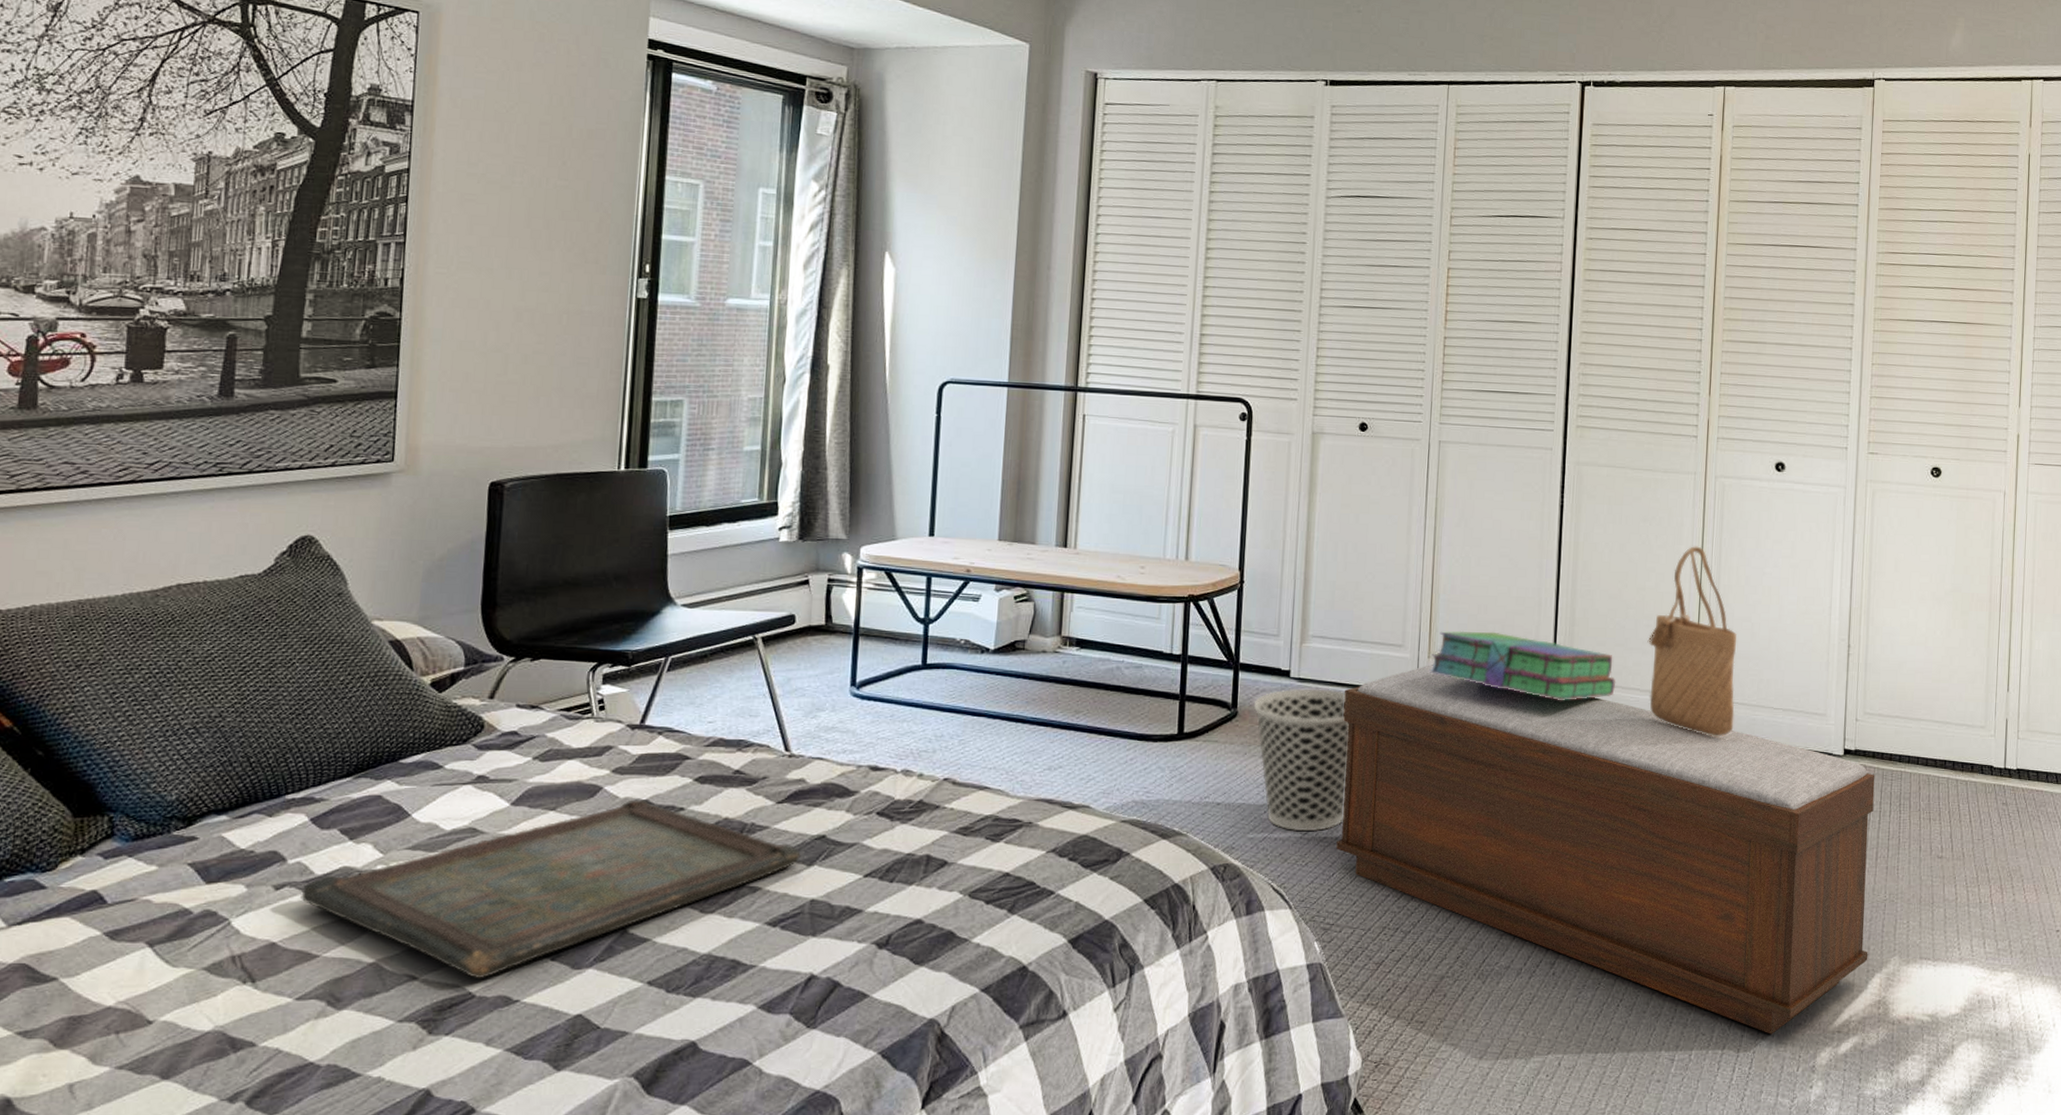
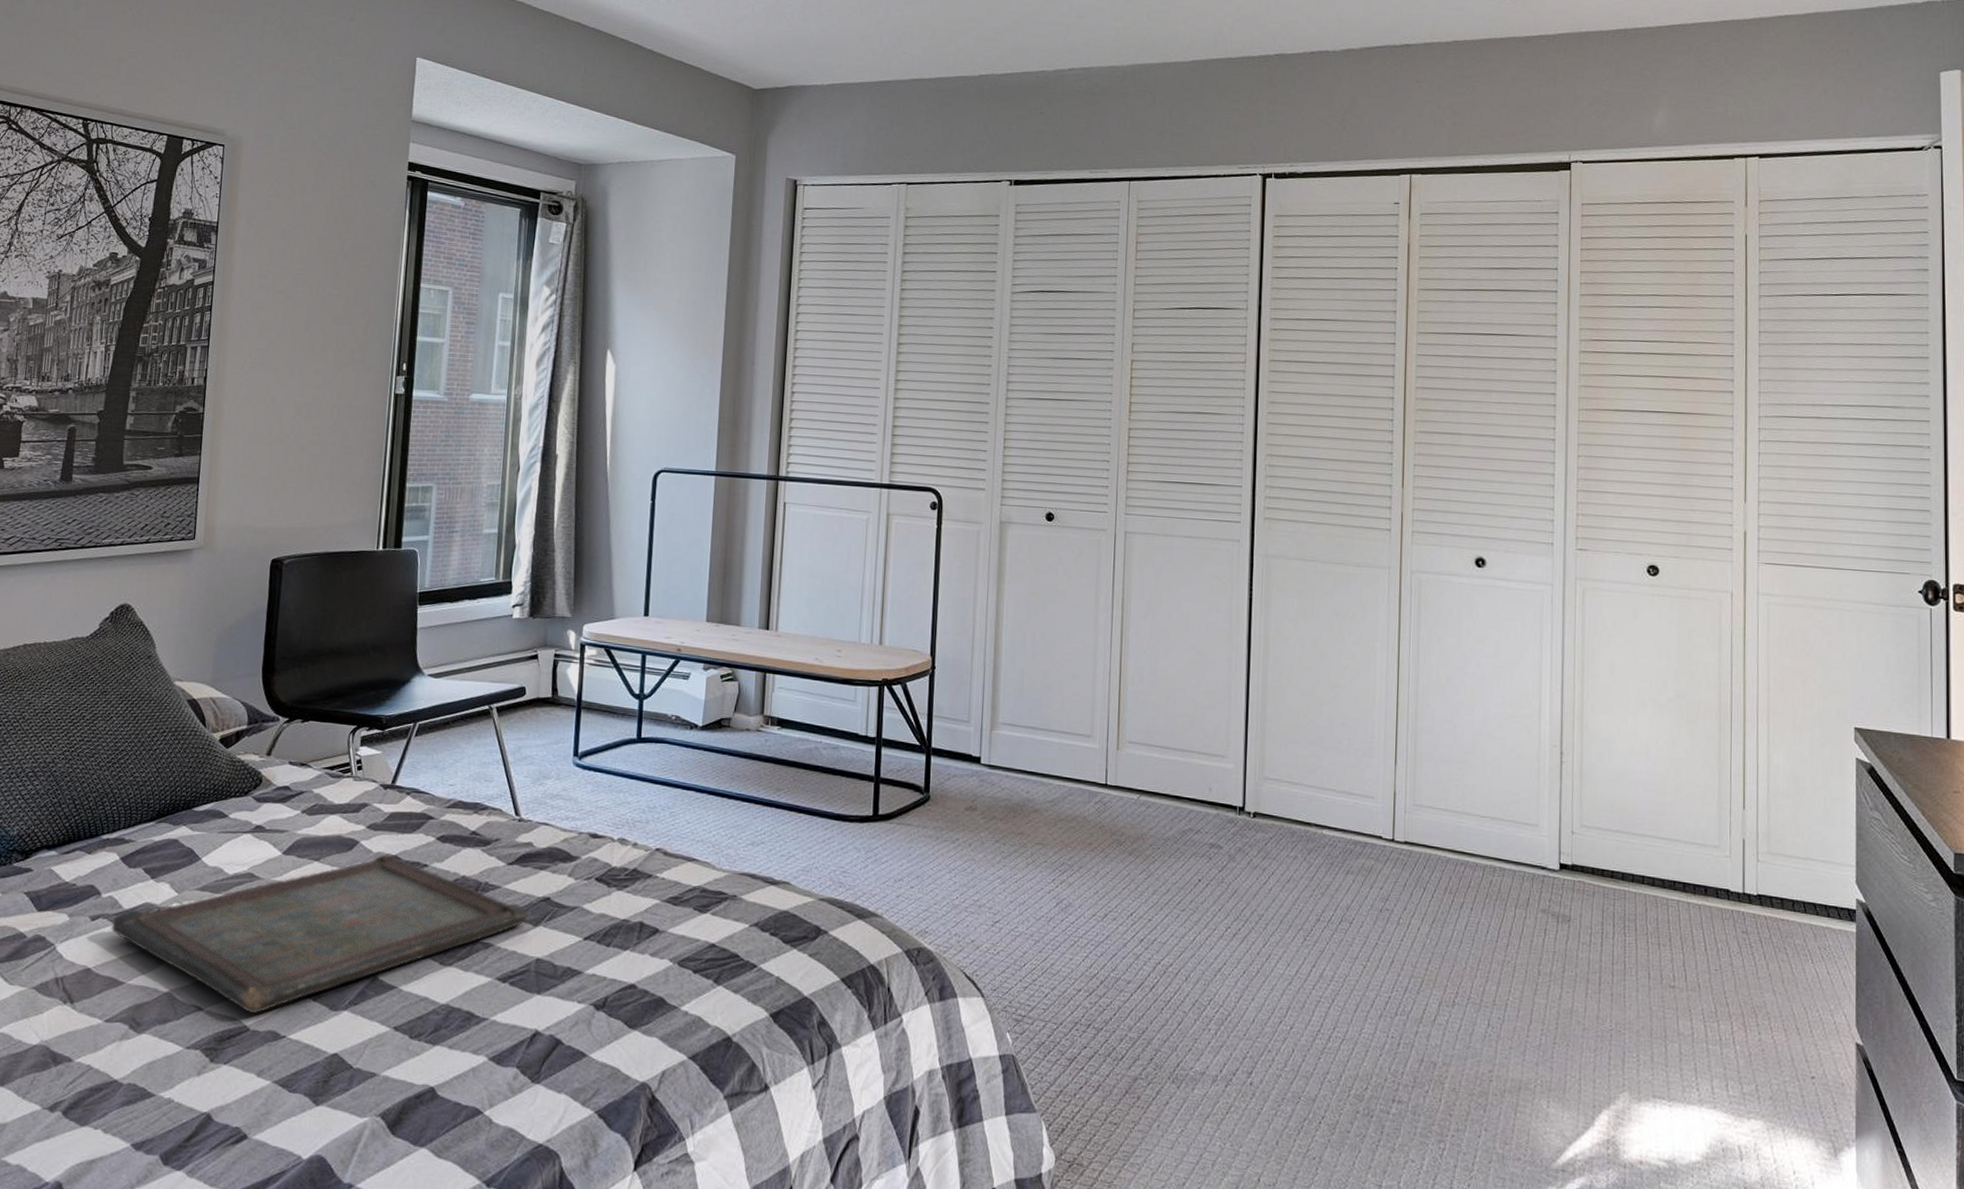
wastebasket: present [1253,688,1349,832] -> none [945,775,1039,921]
bench: present [1336,665,1875,1034] -> none [1027,756,1595,1167]
stack of books: present [1429,631,1616,700] -> none [1118,723,1311,799]
tote bag: present [1647,546,1736,736] -> none [1342,643,1438,843]

